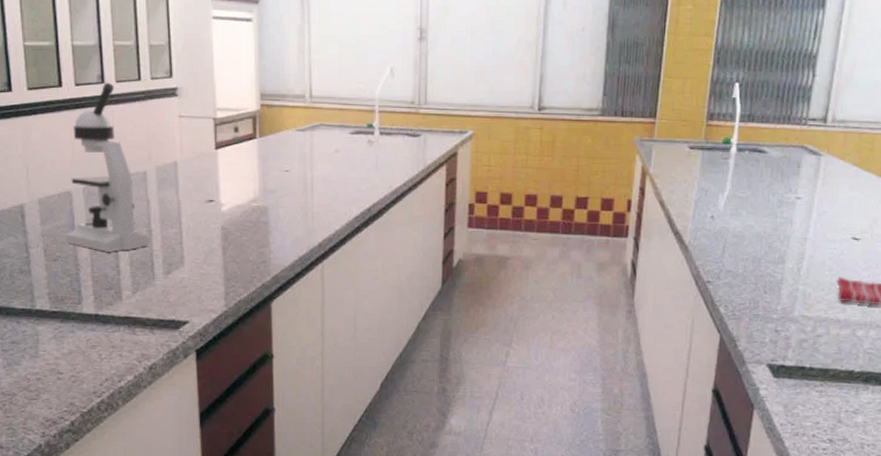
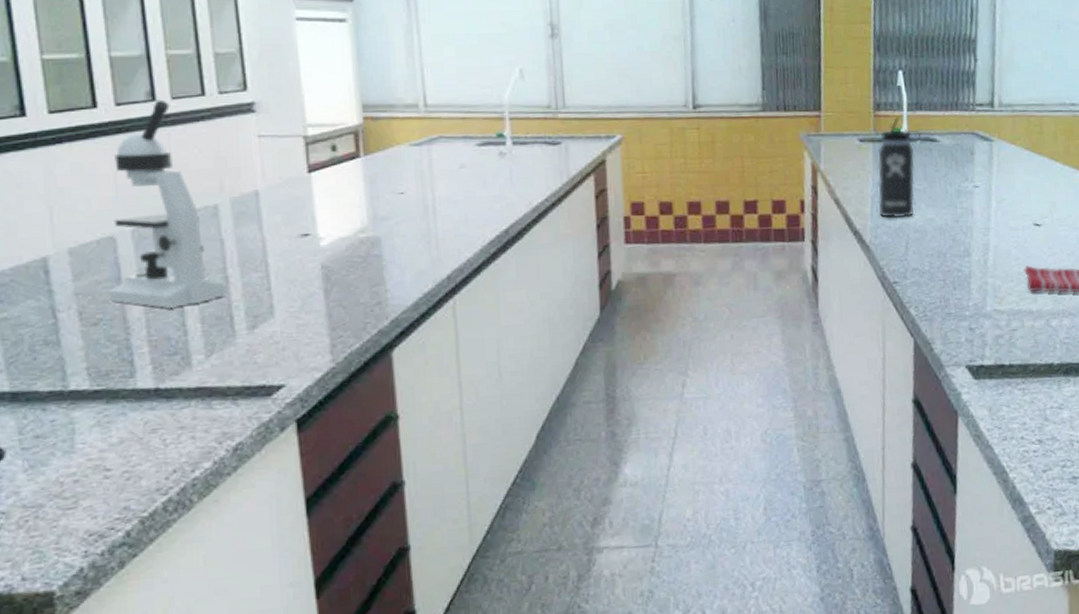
thermos bottle: none [700,127,750,223] -> present [878,117,921,219]

